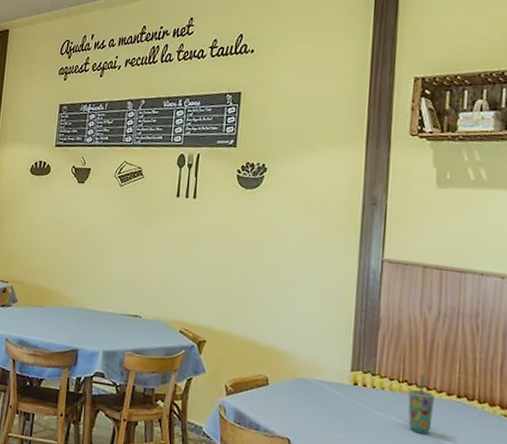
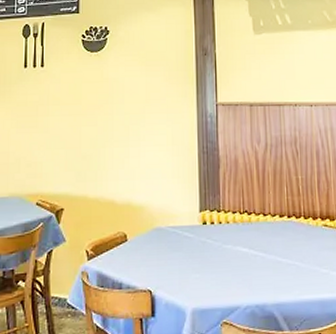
cup: present [408,374,434,435] -> none [249,202,271,258]

